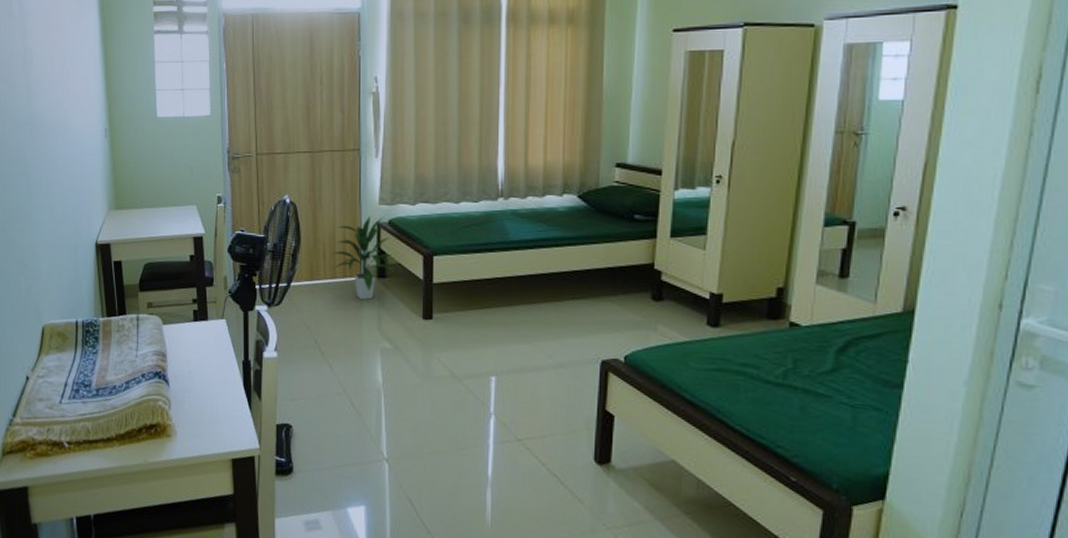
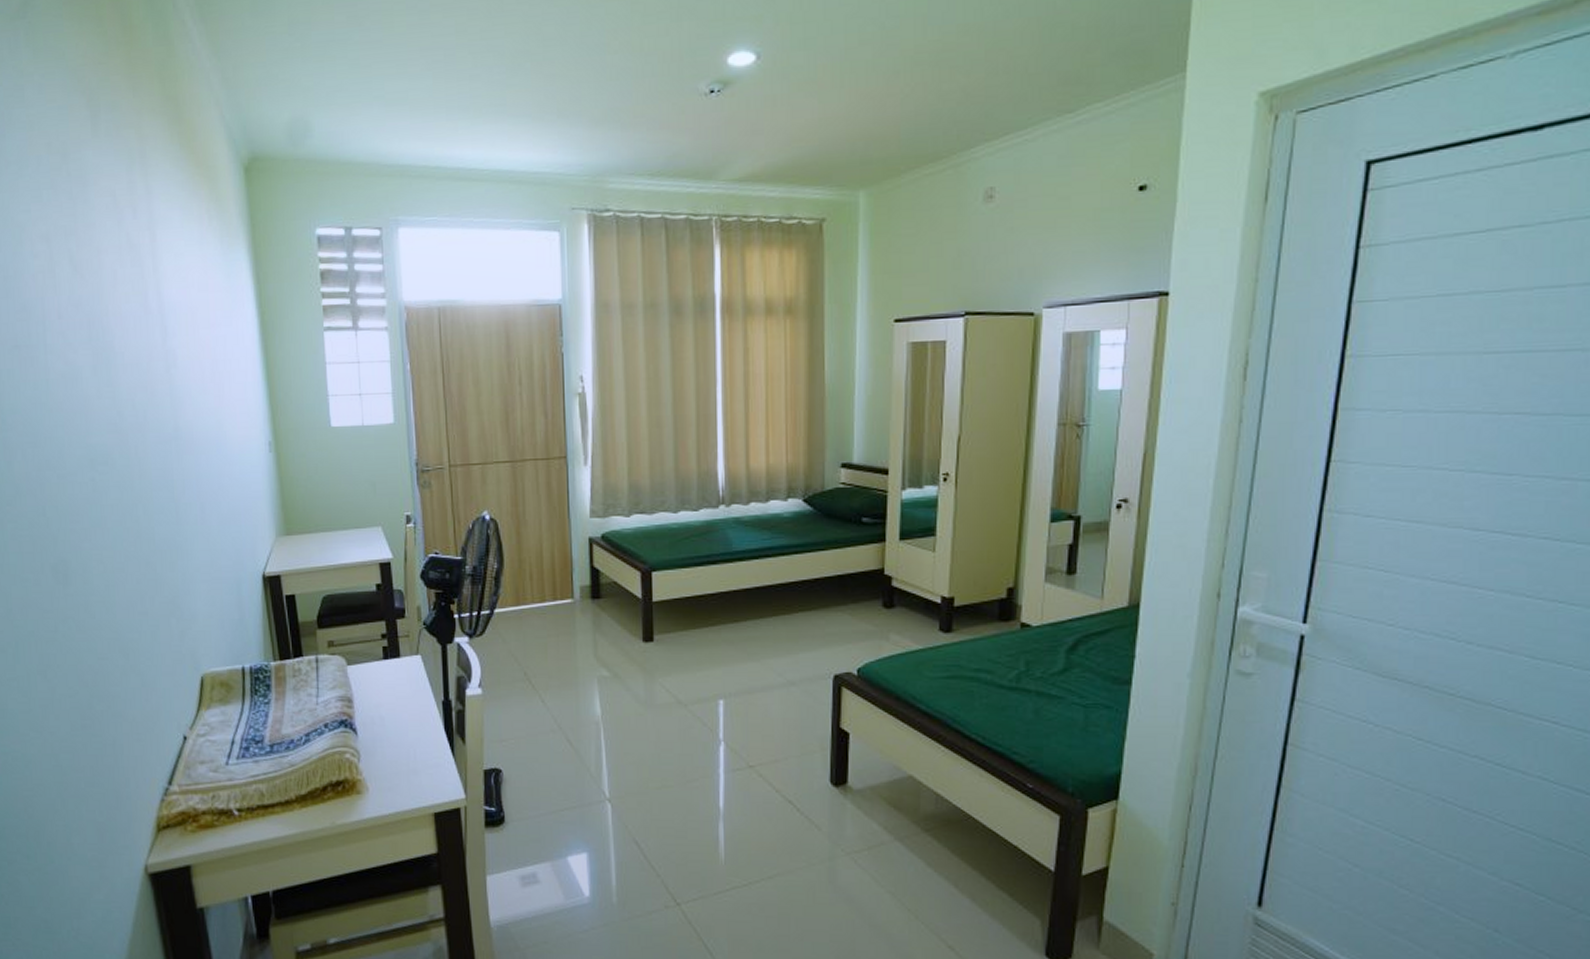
indoor plant: present [332,216,393,300] -> none [539,530,609,624]

